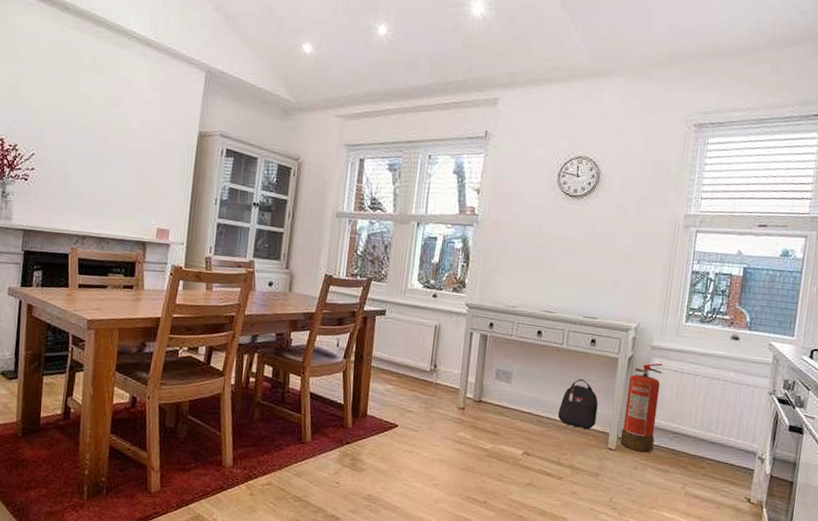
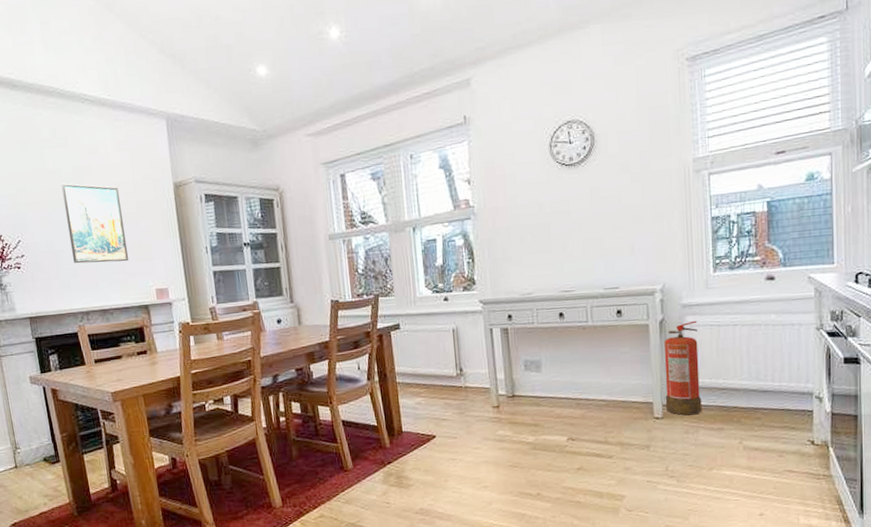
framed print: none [82,109,144,196] -> present [61,183,129,264]
backpack: present [557,379,599,430] -> none [595,353,637,404]

